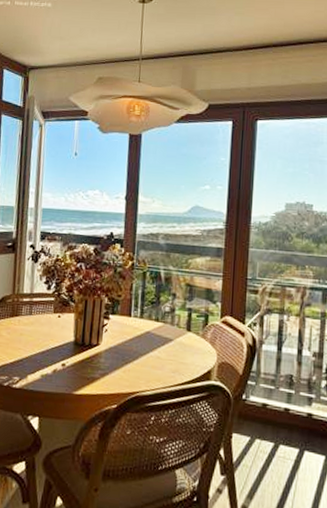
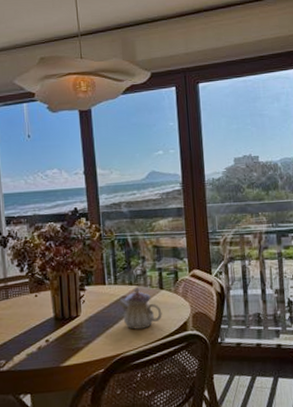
teapot: none [141,325,186,370] -> present [118,288,162,330]

